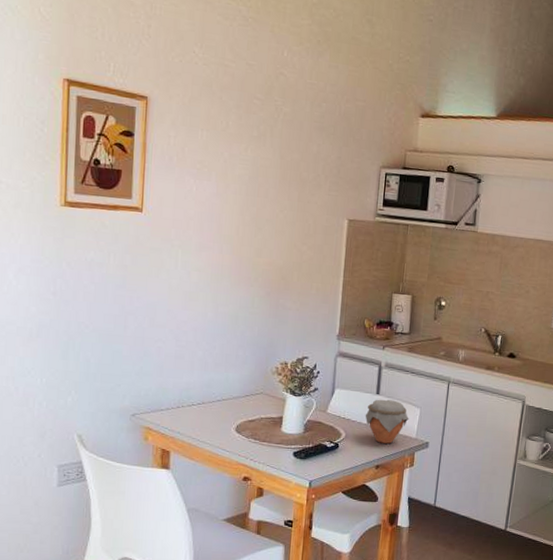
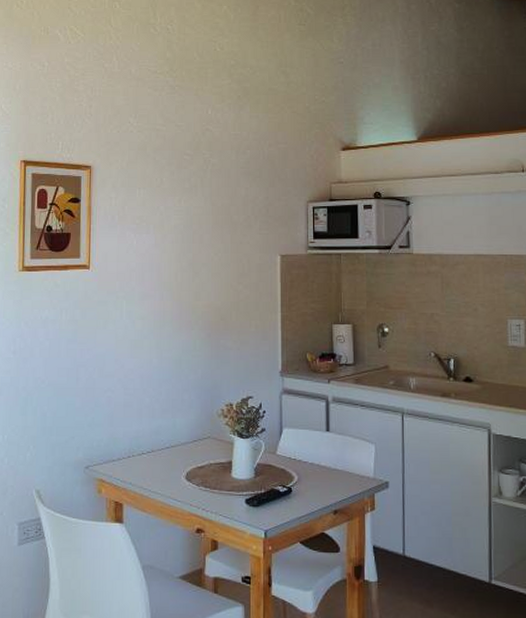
jar: present [365,399,409,444] -> none [316,436,364,485]

